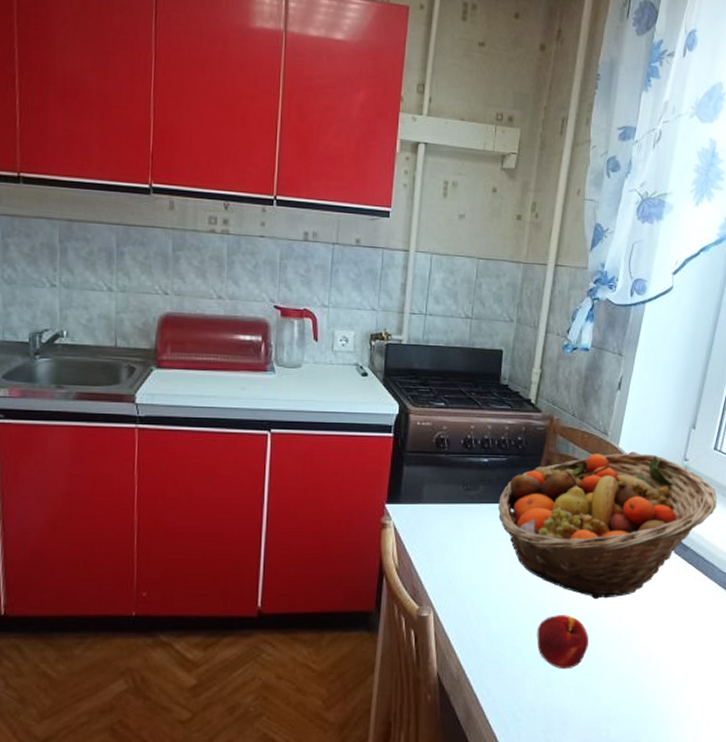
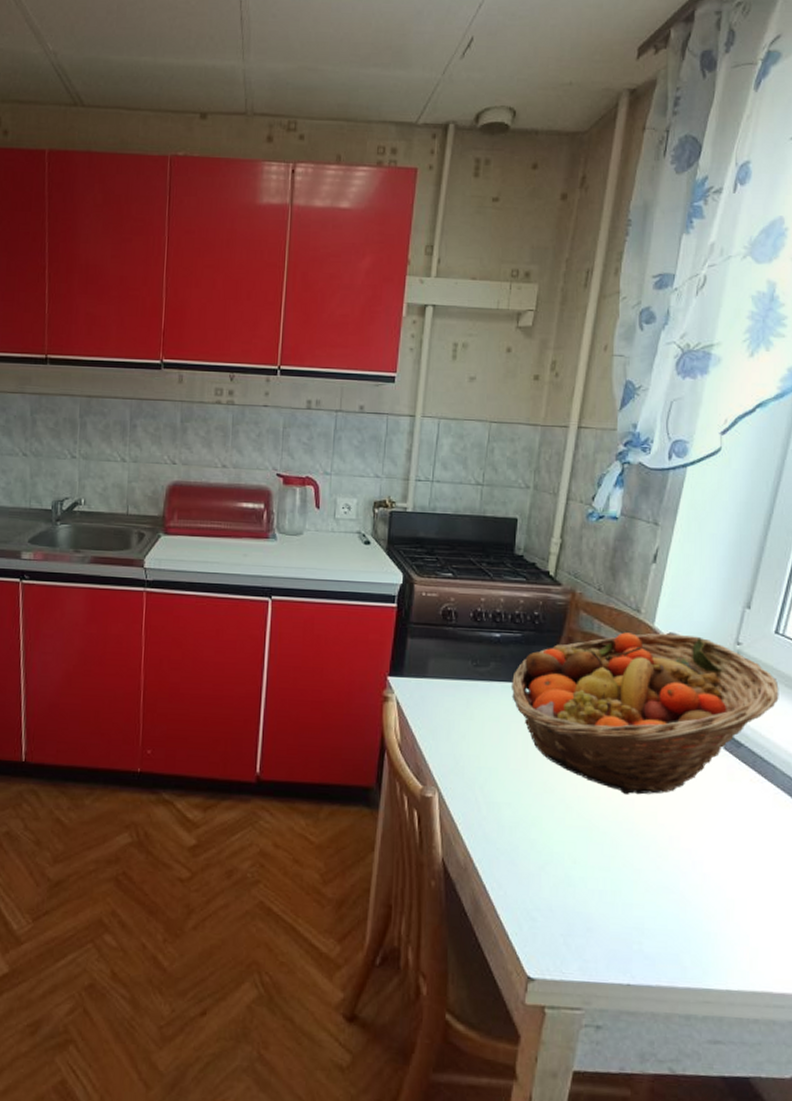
peach: present [537,615,589,670] -> none [555,808,618,870]

